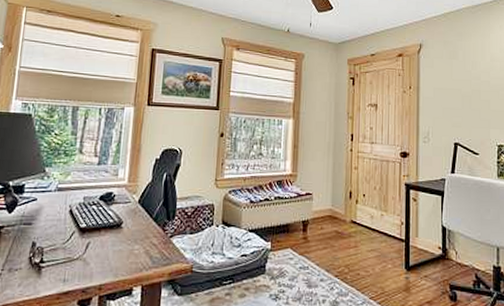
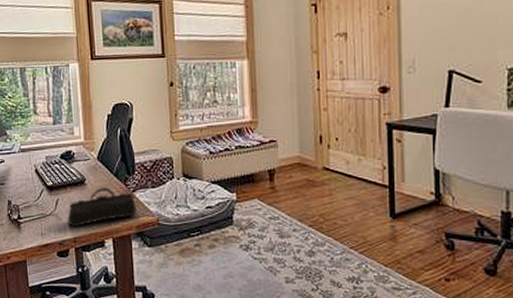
pencil case: none [95,232,172,273] -> present [67,187,137,227]

